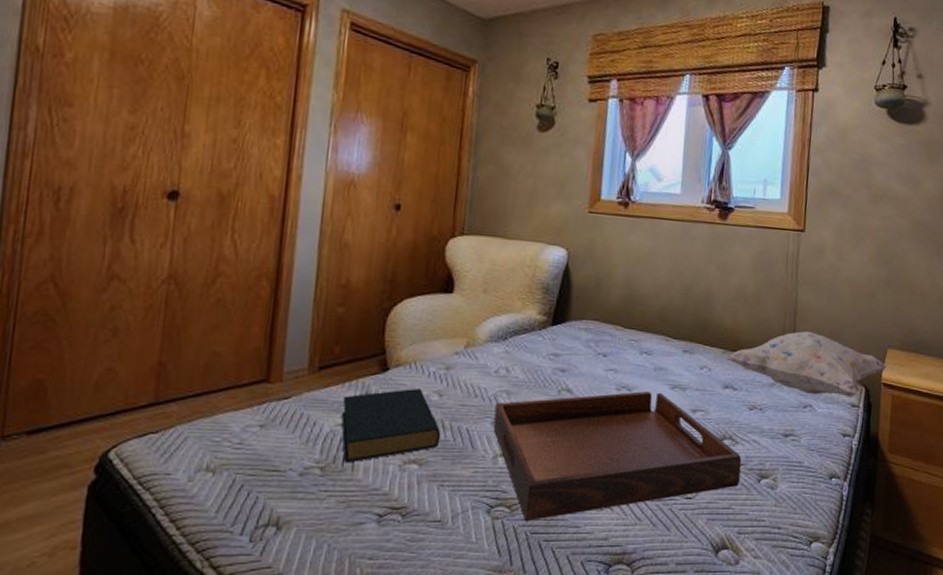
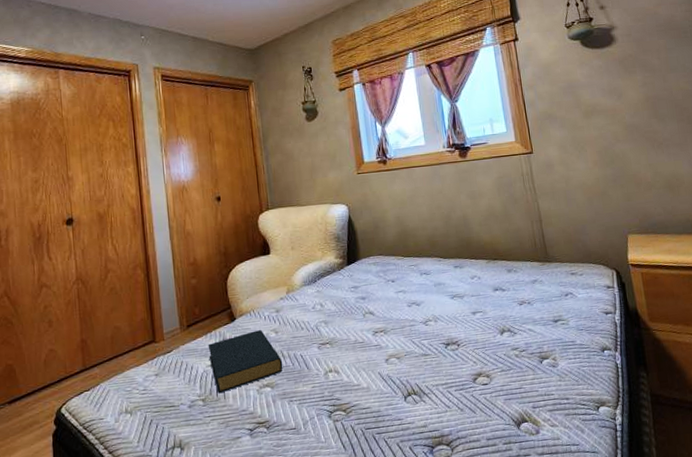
serving tray: present [493,391,742,521] -> none [318,303,525,420]
decorative pillow: present [726,331,887,398] -> none [491,233,631,284]

